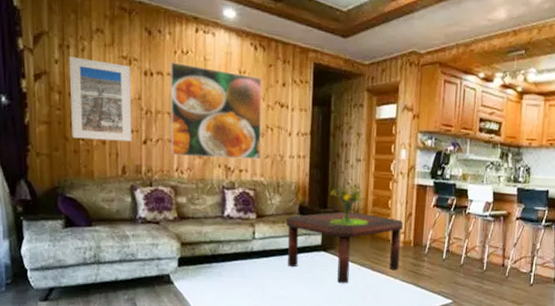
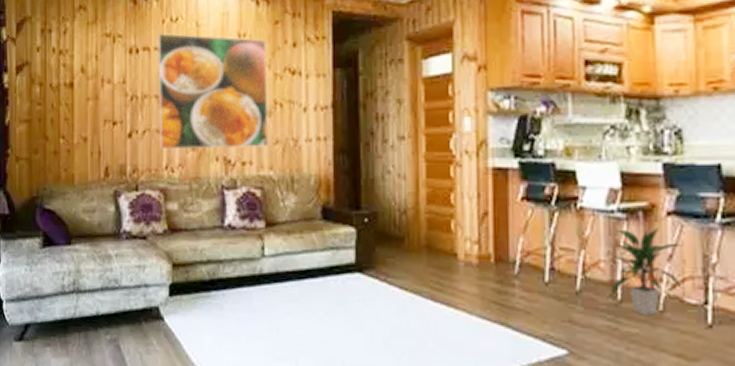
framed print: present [68,57,132,142] -> none [50,41,116,137]
coffee table: present [285,211,404,284] -> none [304,213,476,322]
bouquet: present [328,183,368,226] -> none [363,170,422,234]
indoor plant: none [480,227,523,279] -> present [610,227,683,316]

